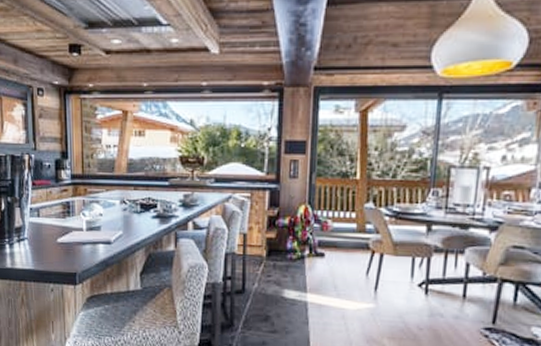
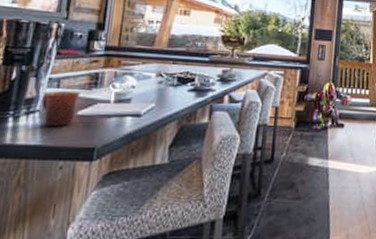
mug: none [28,219,57,253] -> present [41,90,80,127]

